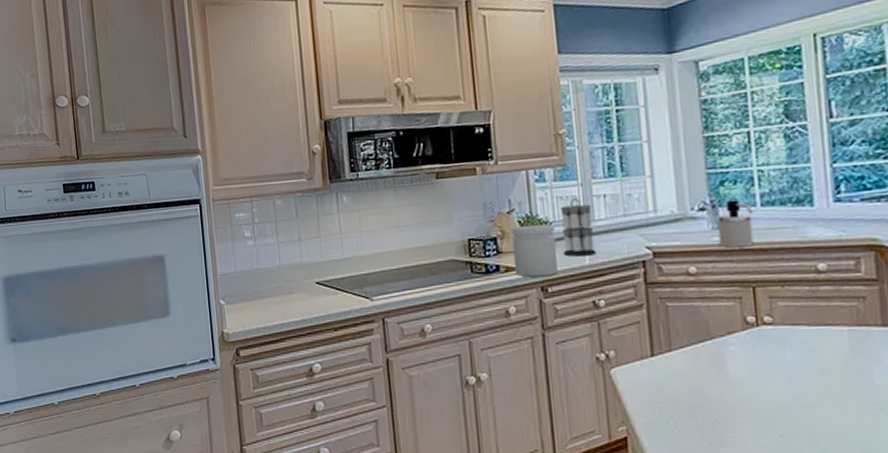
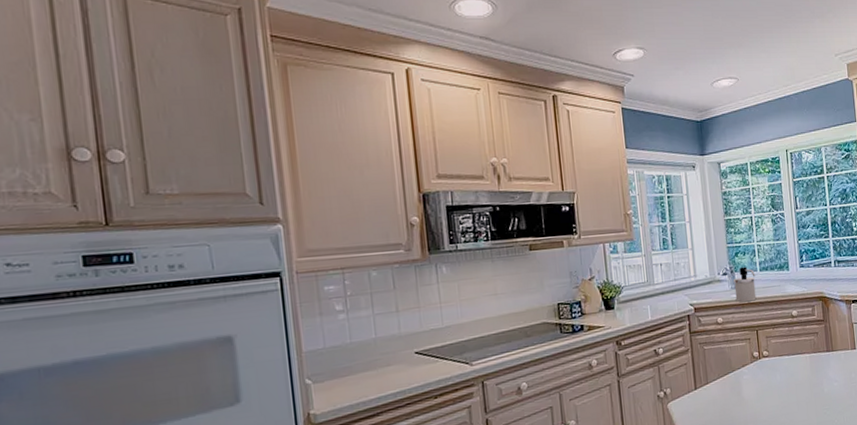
jar: present [511,224,559,277] -> none [592,288,630,334]
spice rack: present [560,198,597,257] -> none [629,266,656,315]

